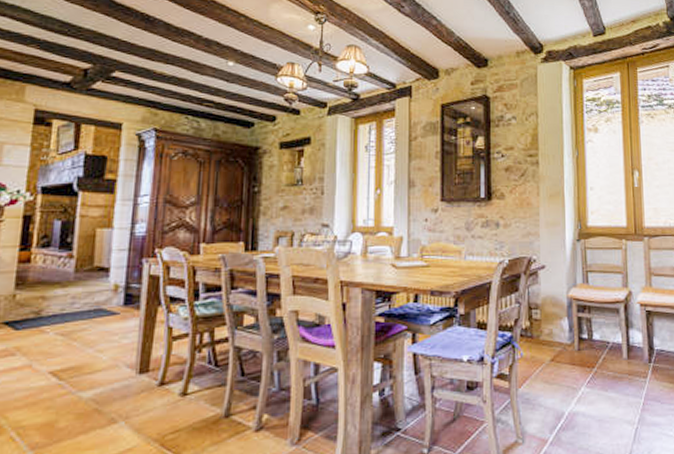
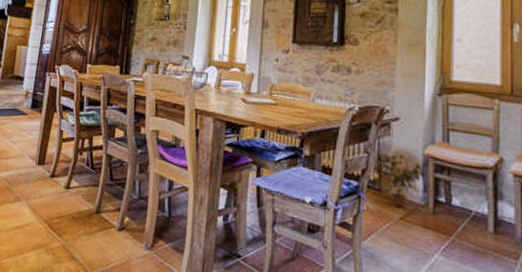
potted plant: none [525,299,571,351] -> present [374,153,427,208]

